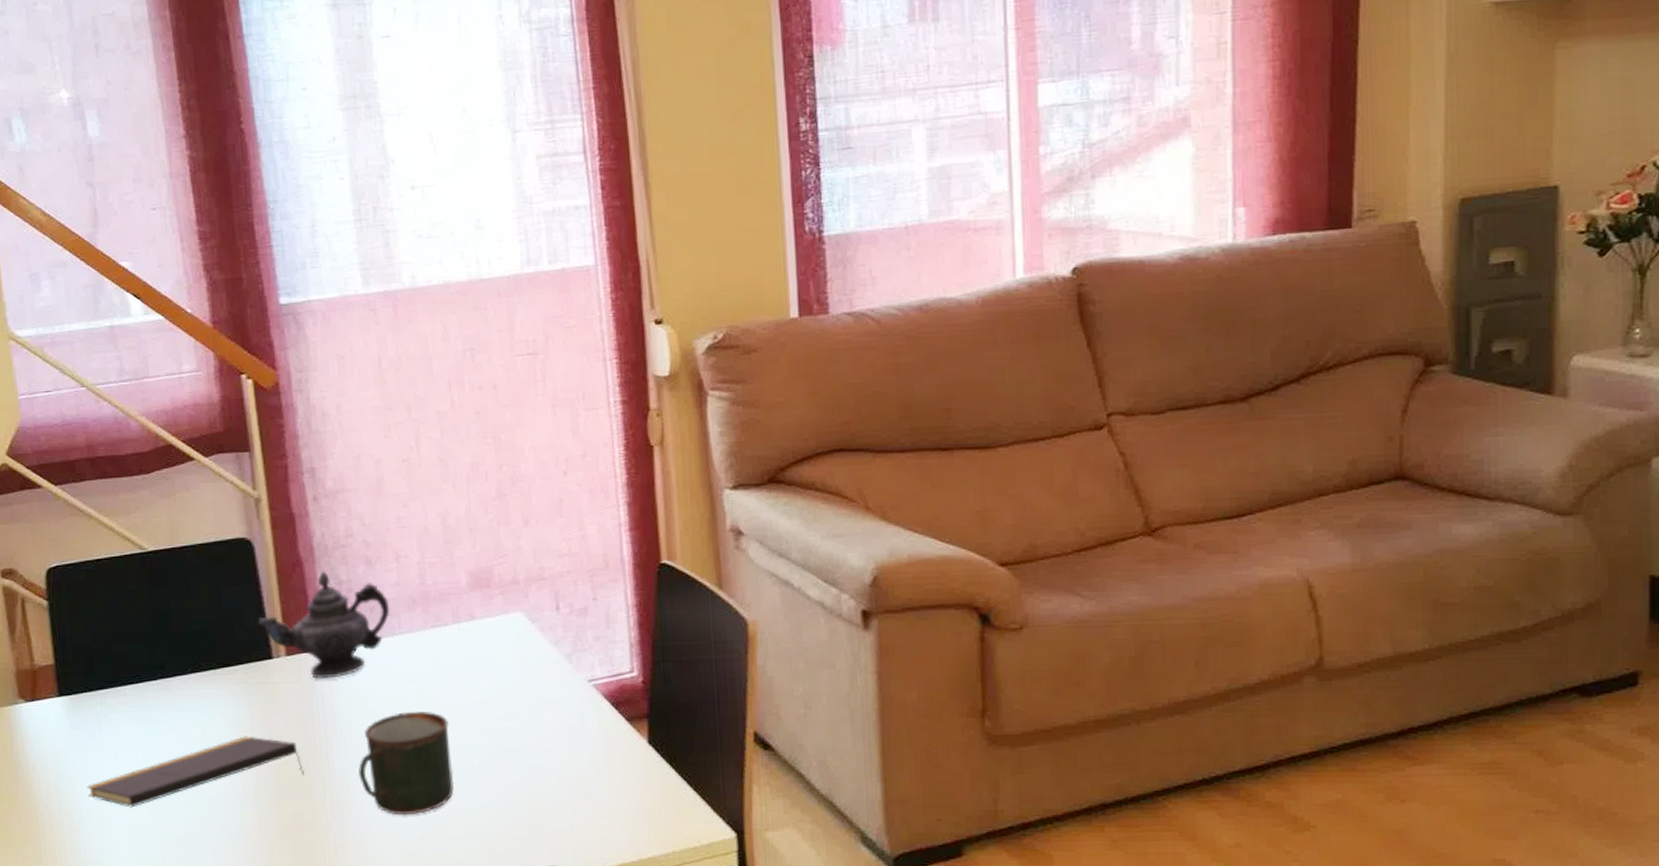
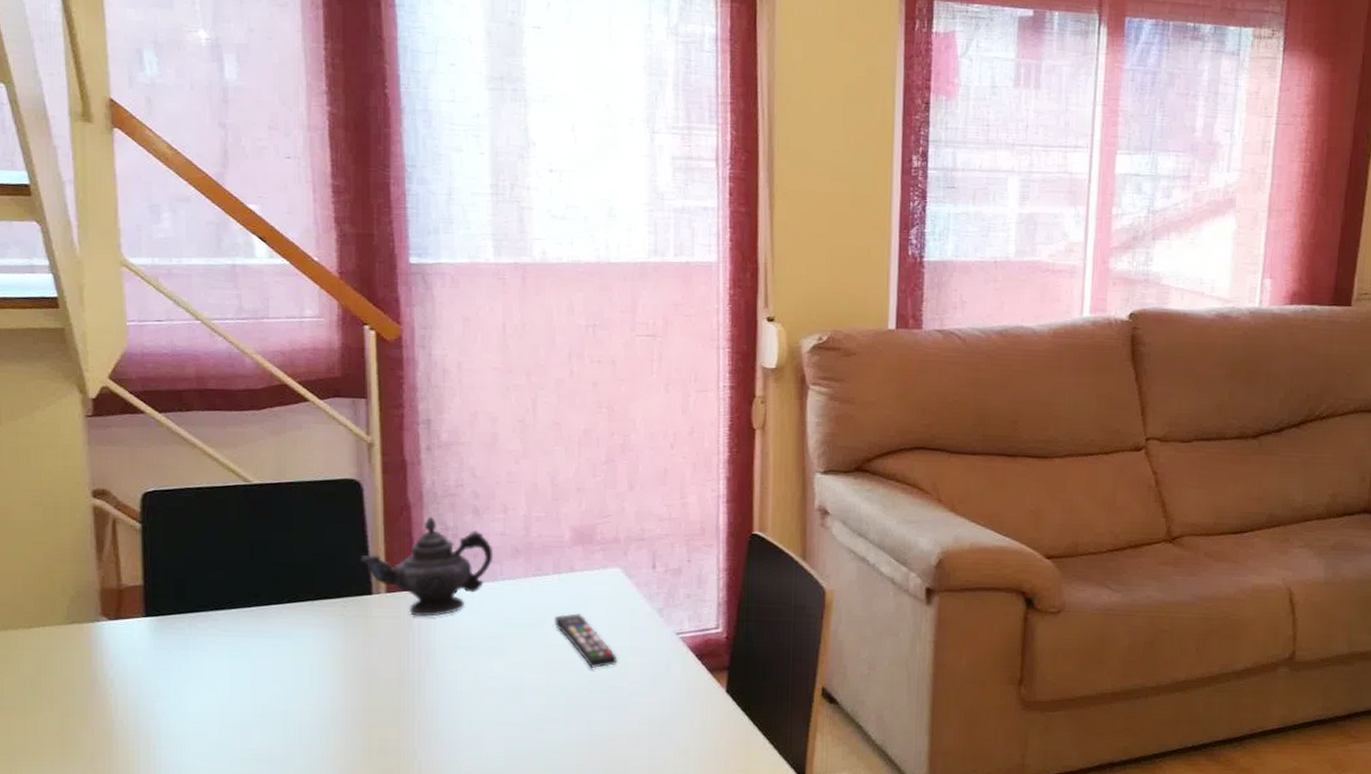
notepad: present [86,736,304,808] -> none [167,665,394,727]
mug: present [358,711,454,815] -> none [448,651,542,746]
remote control: none [458,665,529,725] -> present [554,613,618,669]

